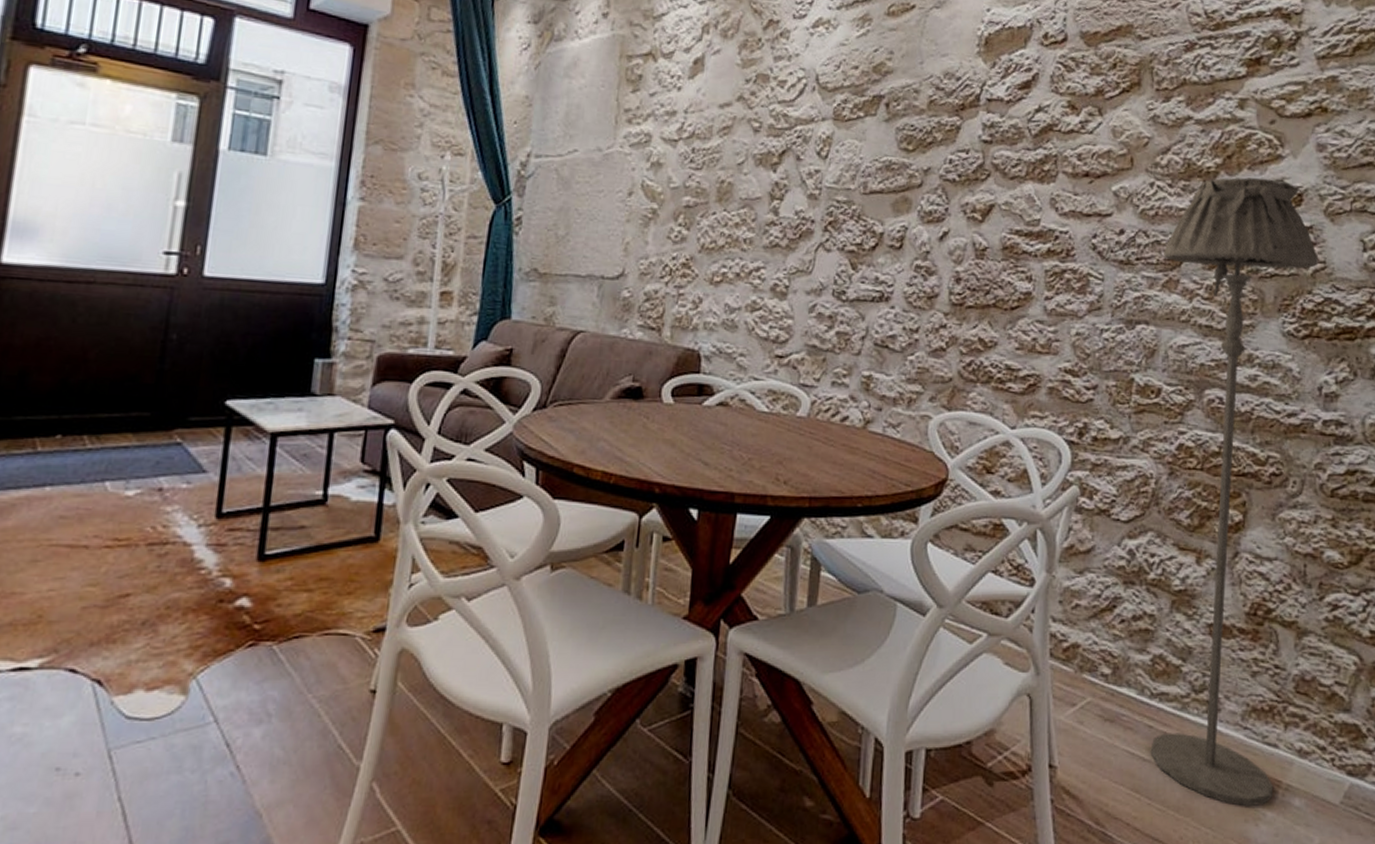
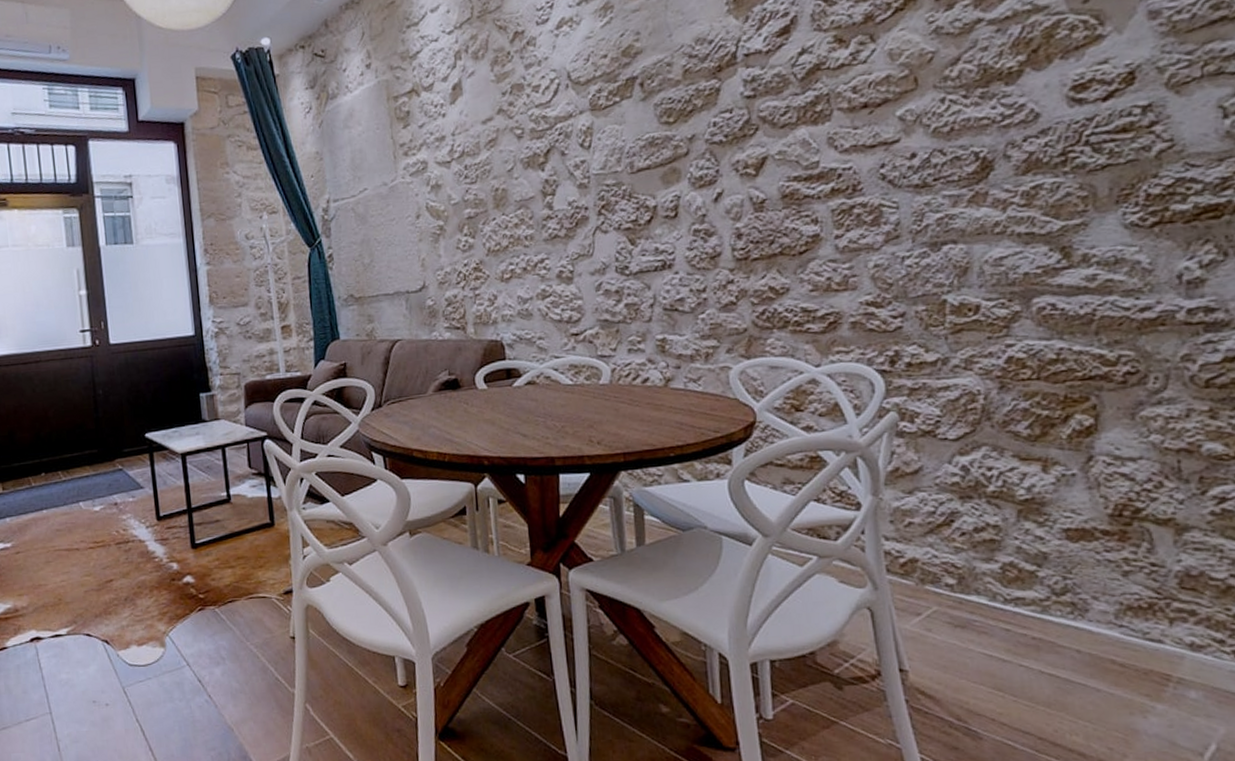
floor lamp: present [1150,177,1319,807] -> none [965,62,1164,701]

